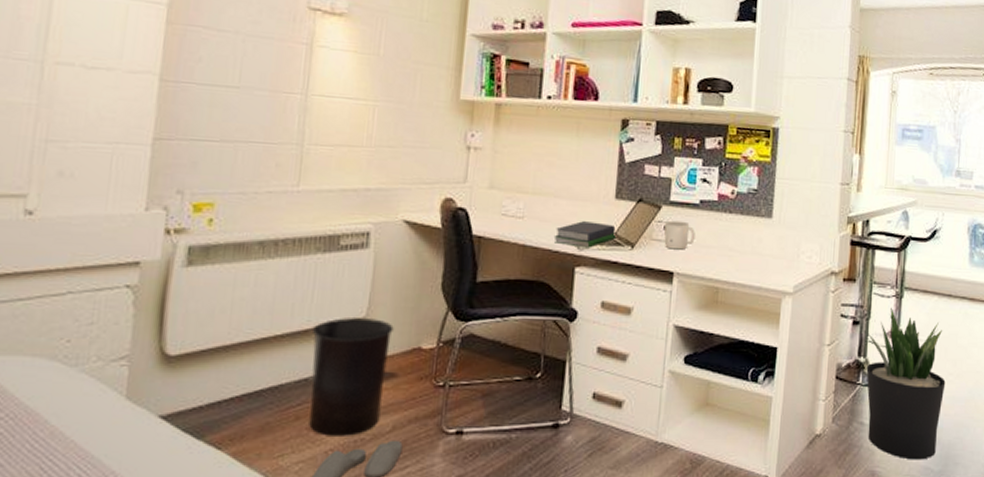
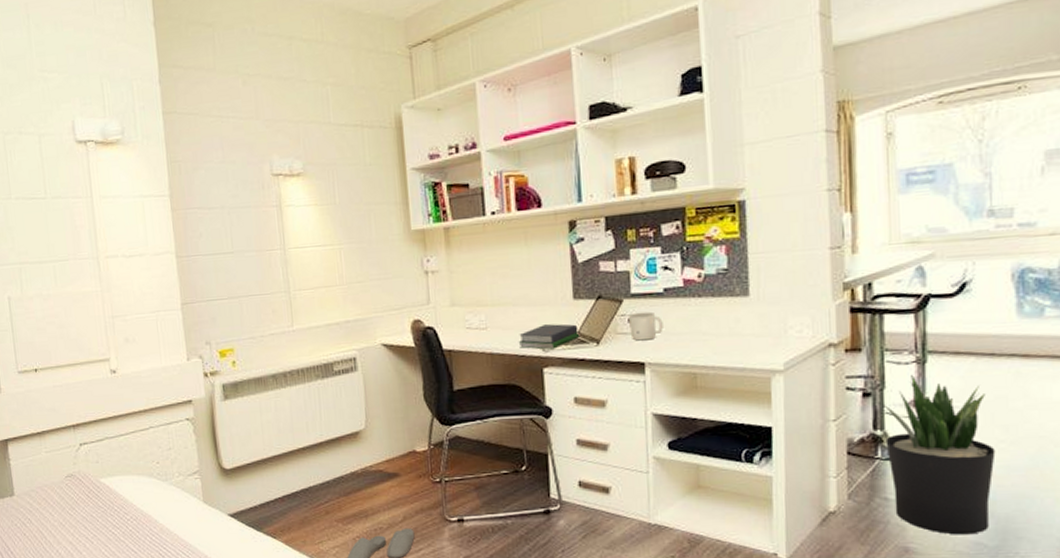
waste bin: present [309,318,394,436] -> none [326,429,392,526]

